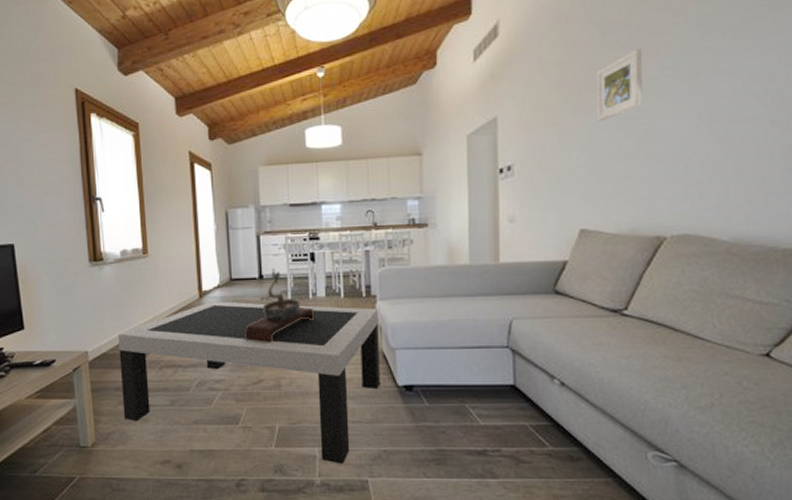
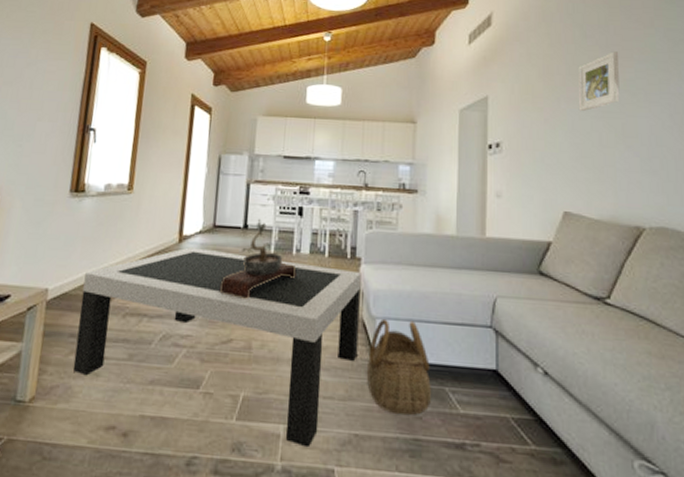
basket: none [389,348,454,431] -> present [366,318,432,416]

